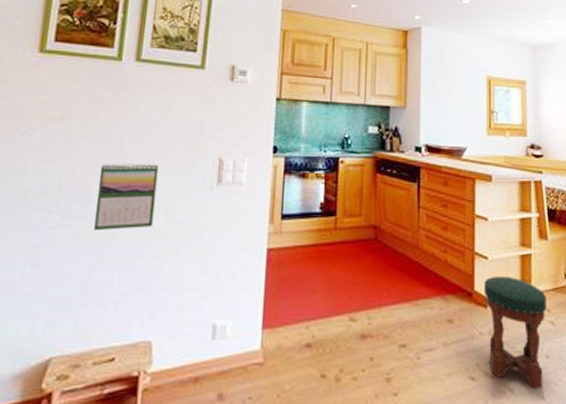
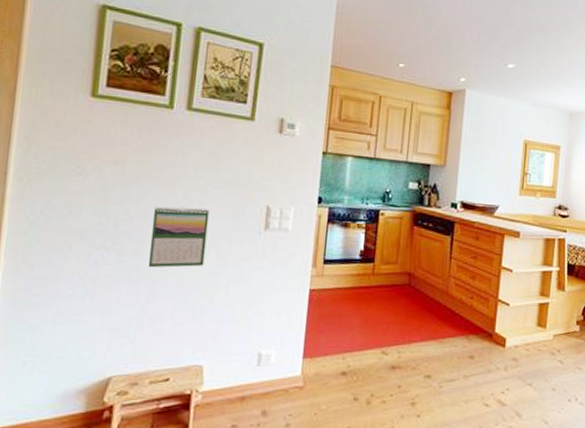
stool: present [484,275,547,390] -> none [503,320,558,416]

